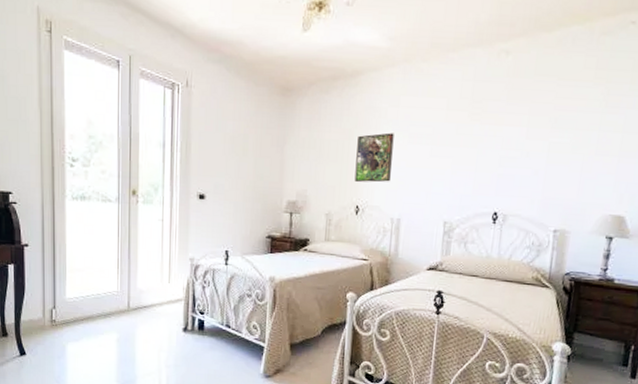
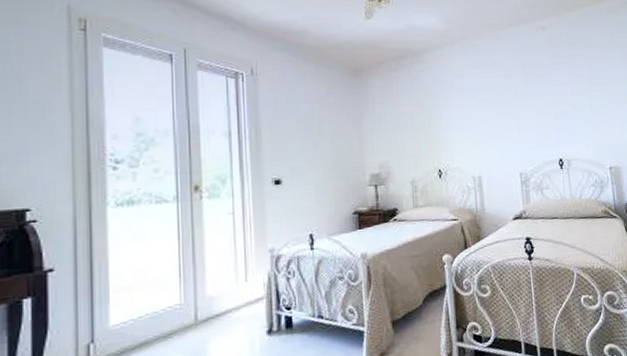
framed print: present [354,132,394,183] -> none [431,100,466,147]

